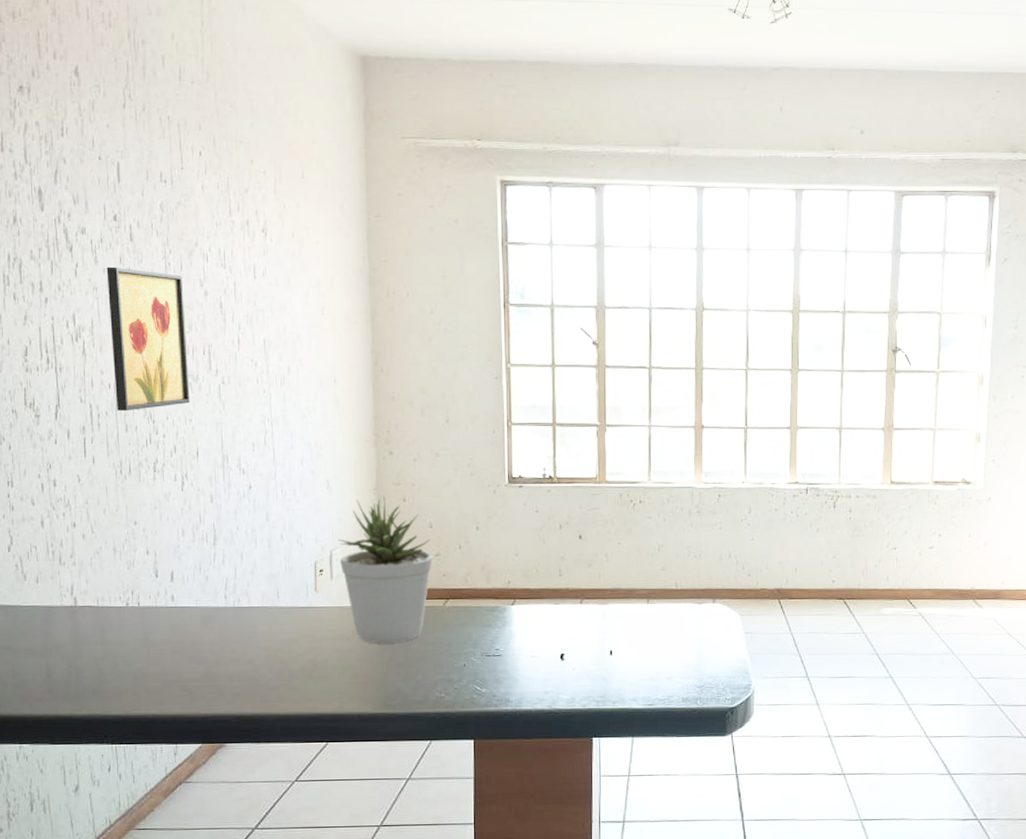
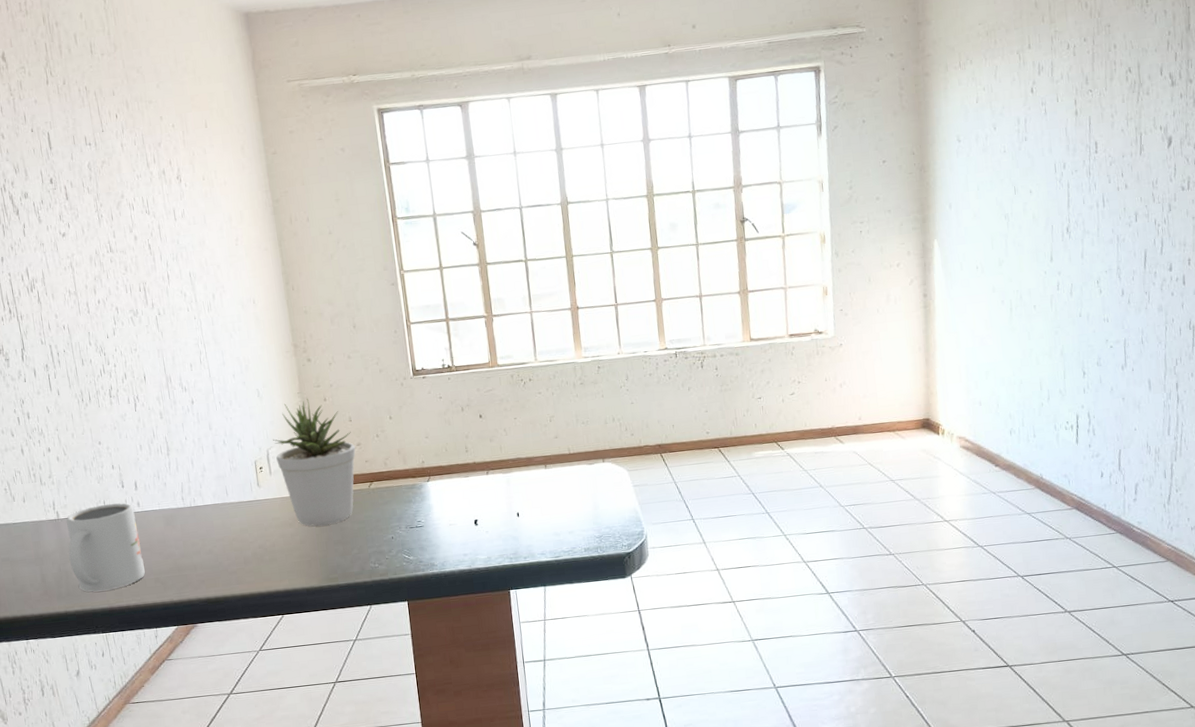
mug: none [82,594,171,695] -> present [65,503,145,592]
wall art: present [106,266,190,412] -> none [49,223,133,348]

